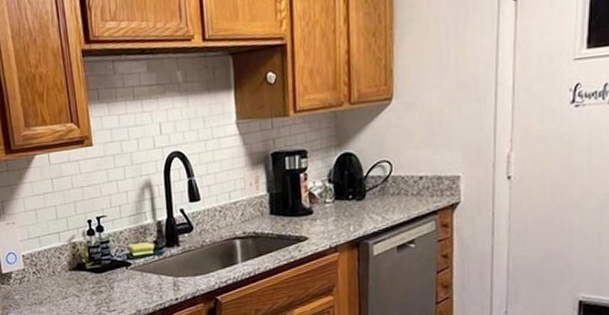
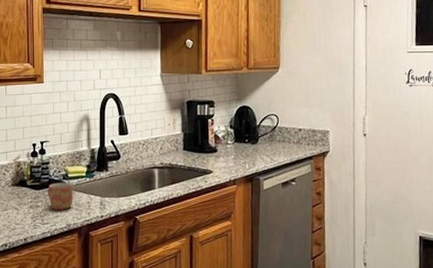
mug: none [110,262,142,295] -> present [47,182,73,210]

